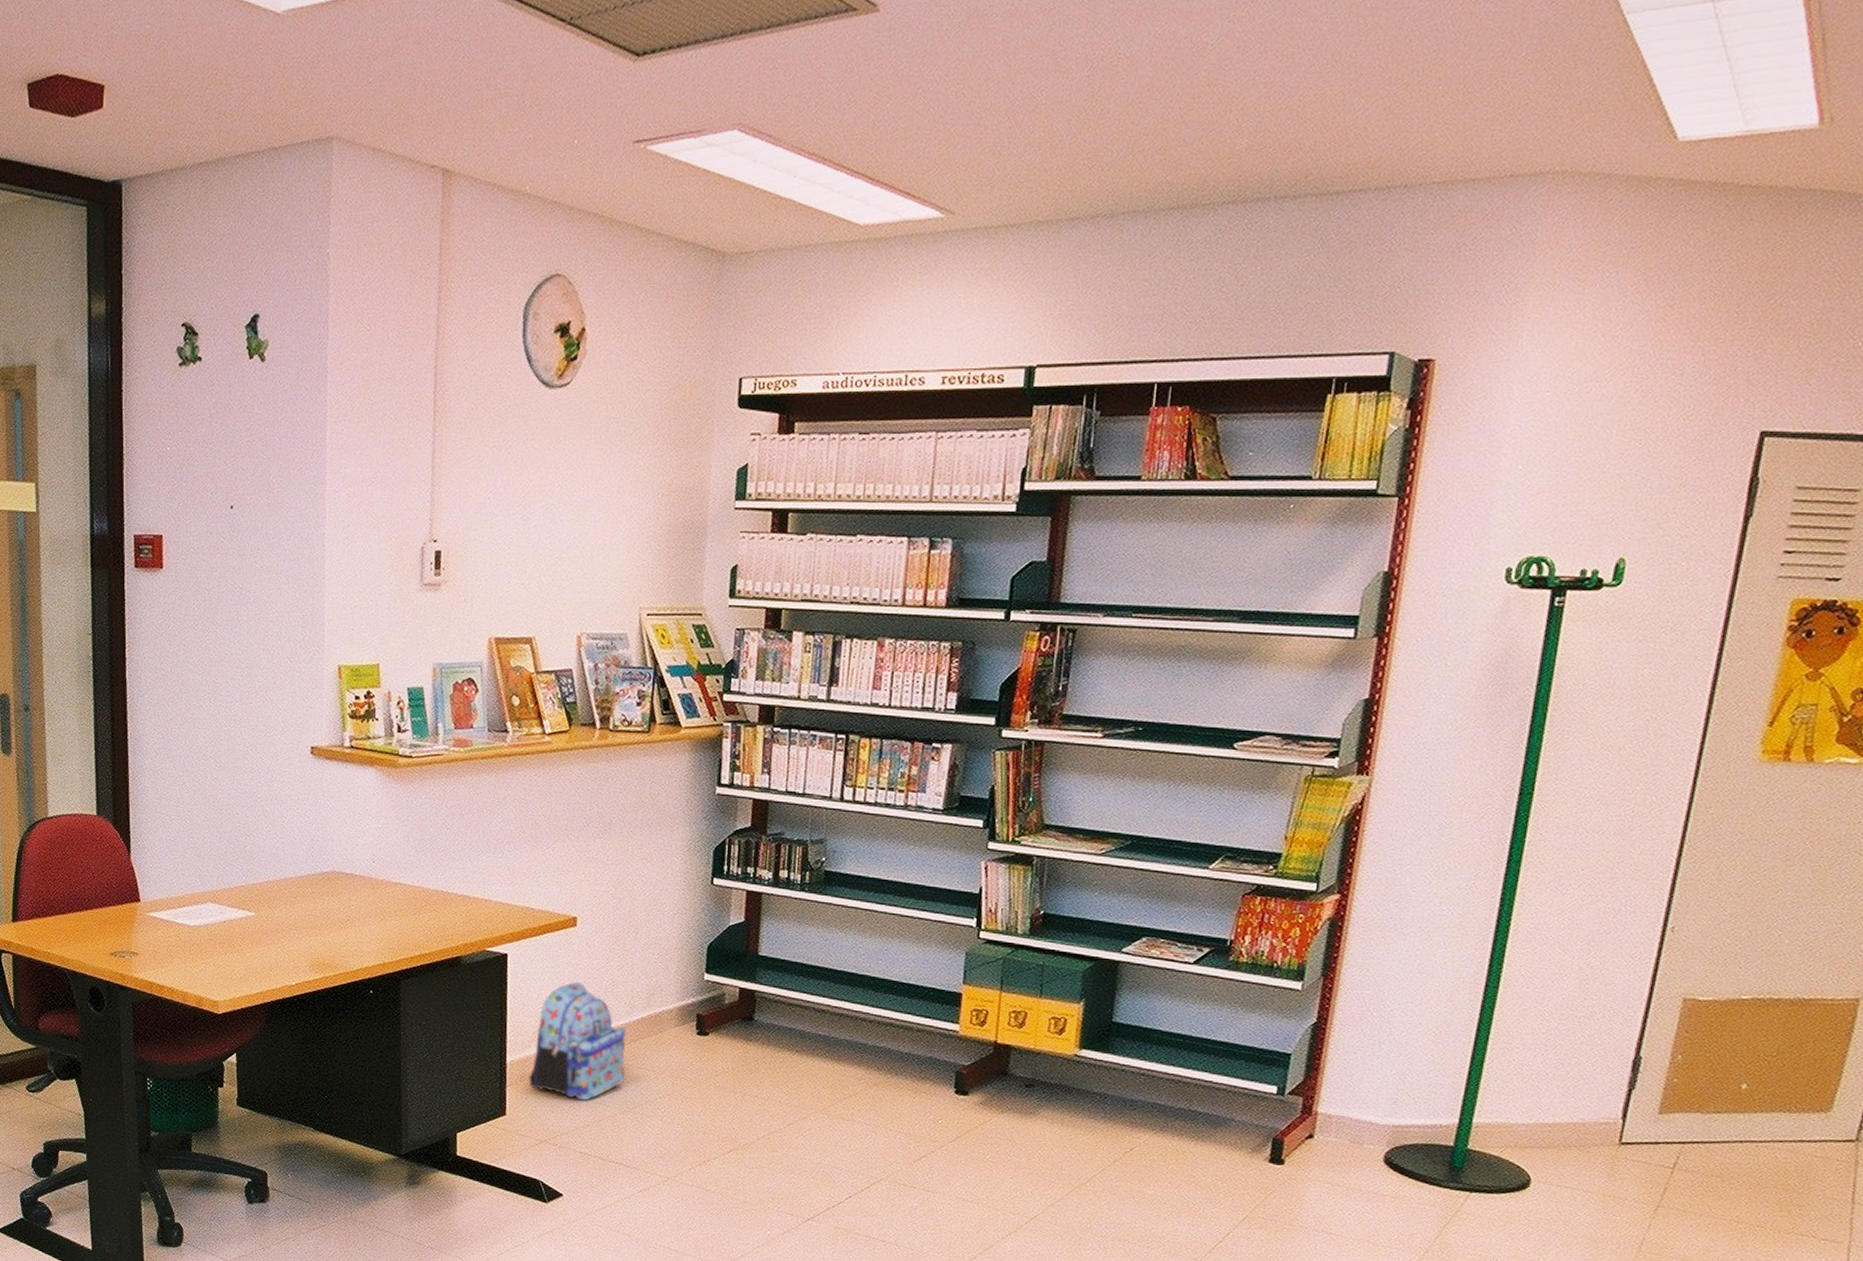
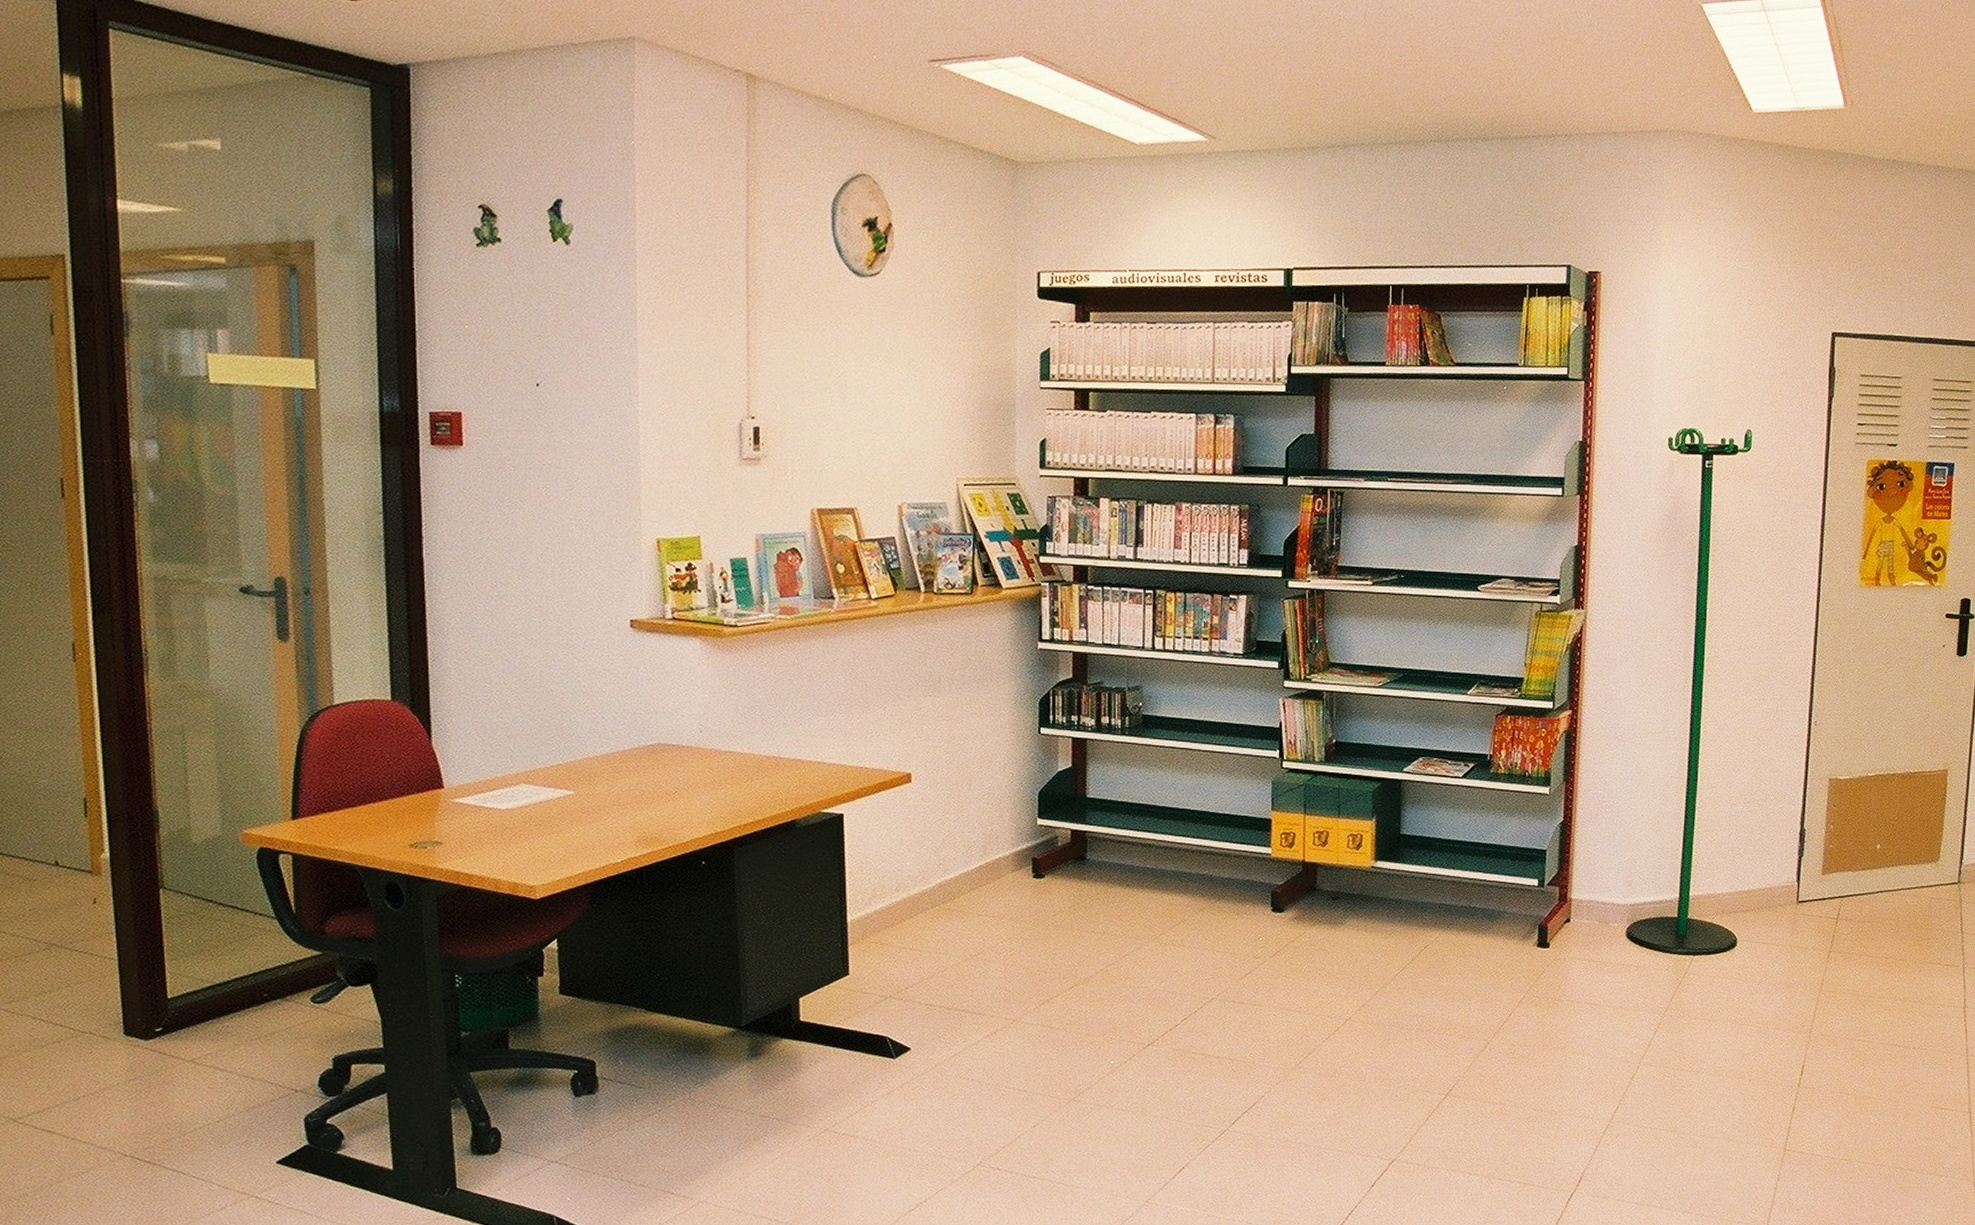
backpack: present [529,982,627,1101] -> none [871,837,966,953]

